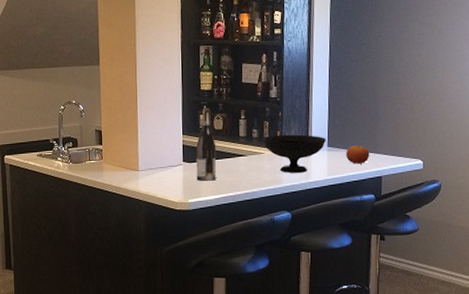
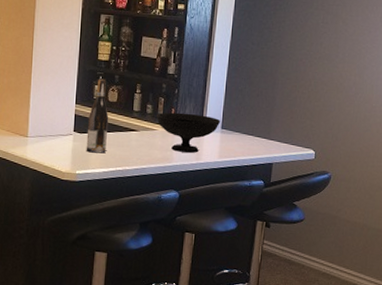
fruit: present [346,145,370,164] -> none [239,129,263,149]

